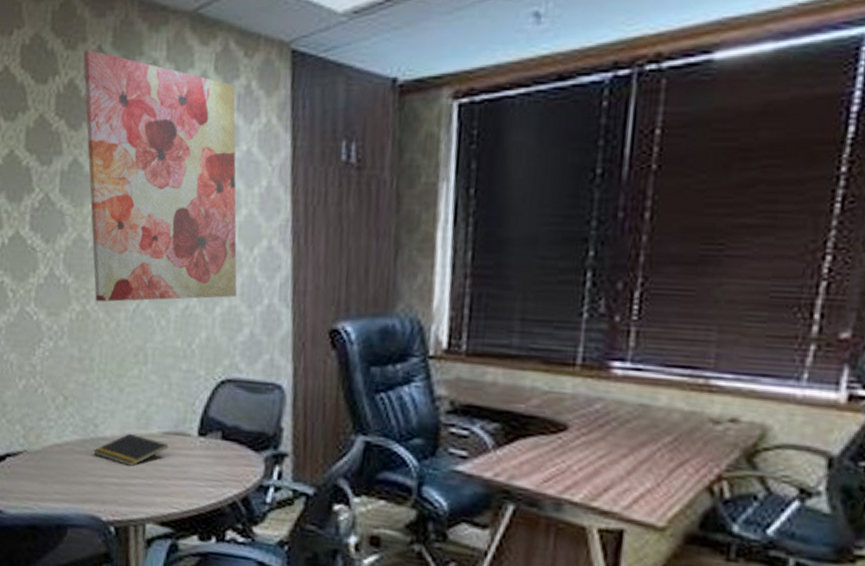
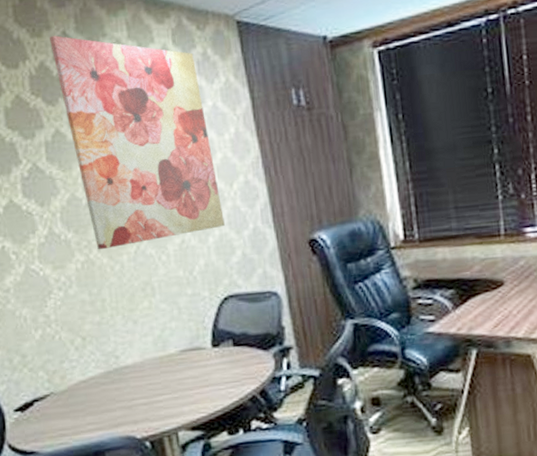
notepad: present [93,433,169,467] -> none [118,357,188,387]

